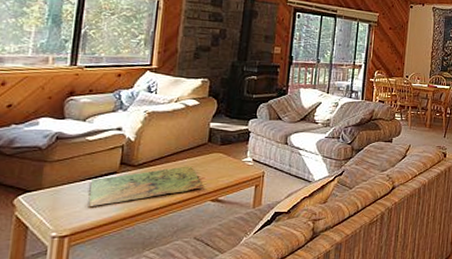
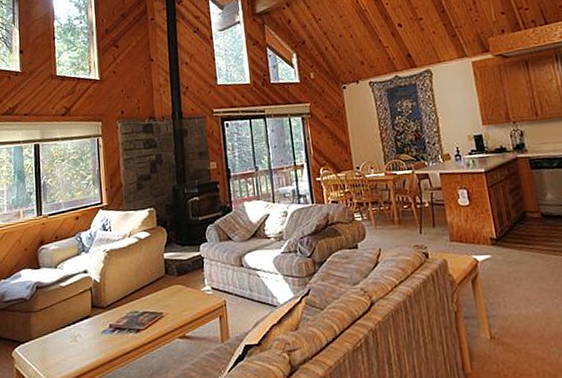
board game: present [89,166,205,206] -> none [70,302,170,353]

